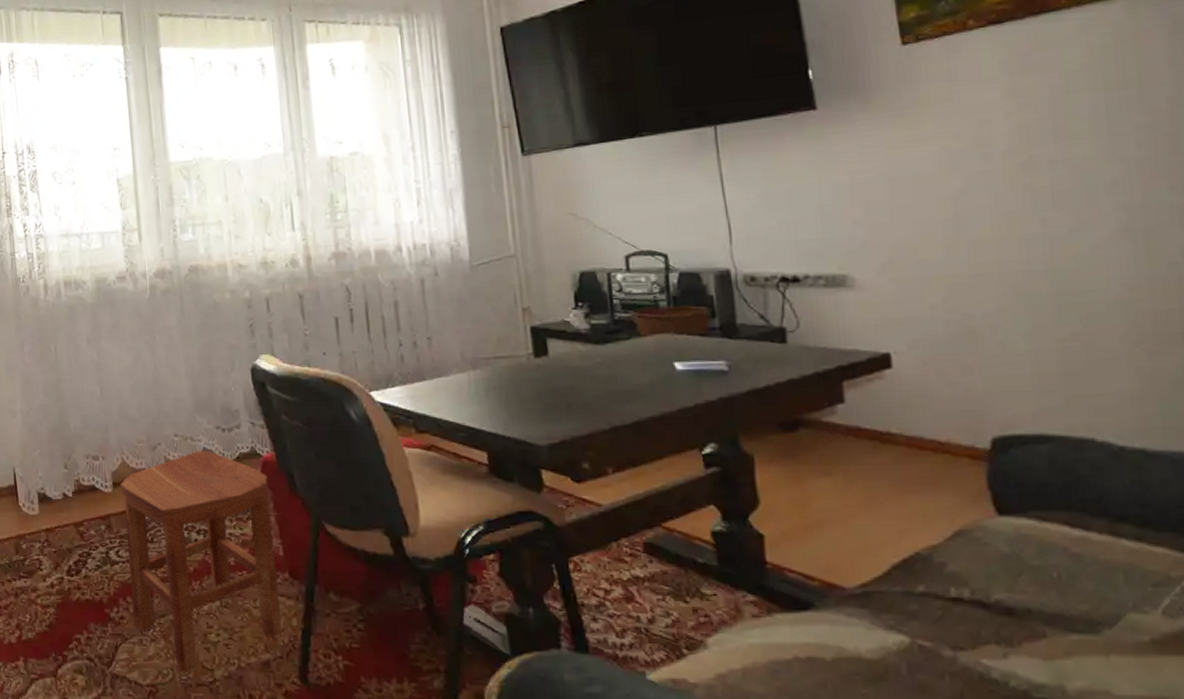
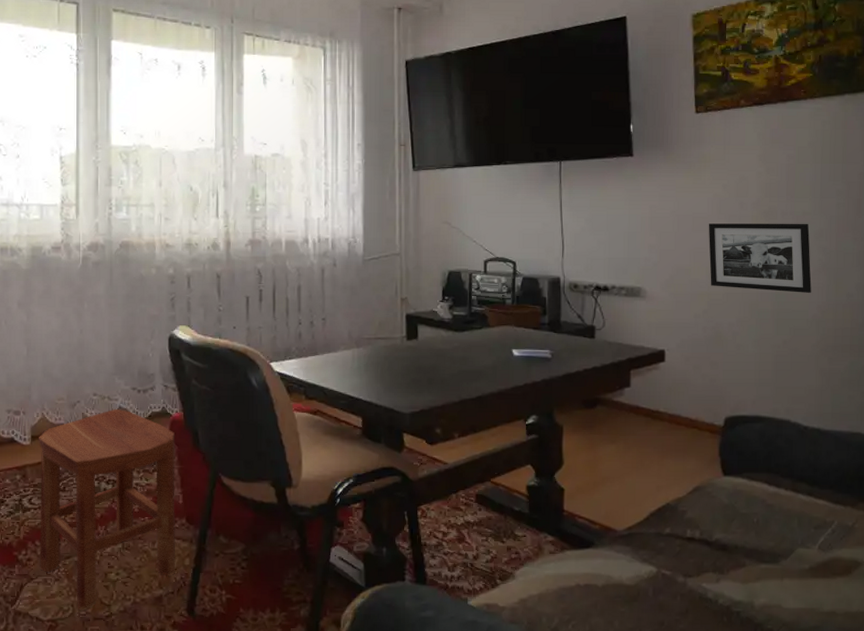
picture frame: none [937,172,1109,267] -> present [708,223,812,293]

